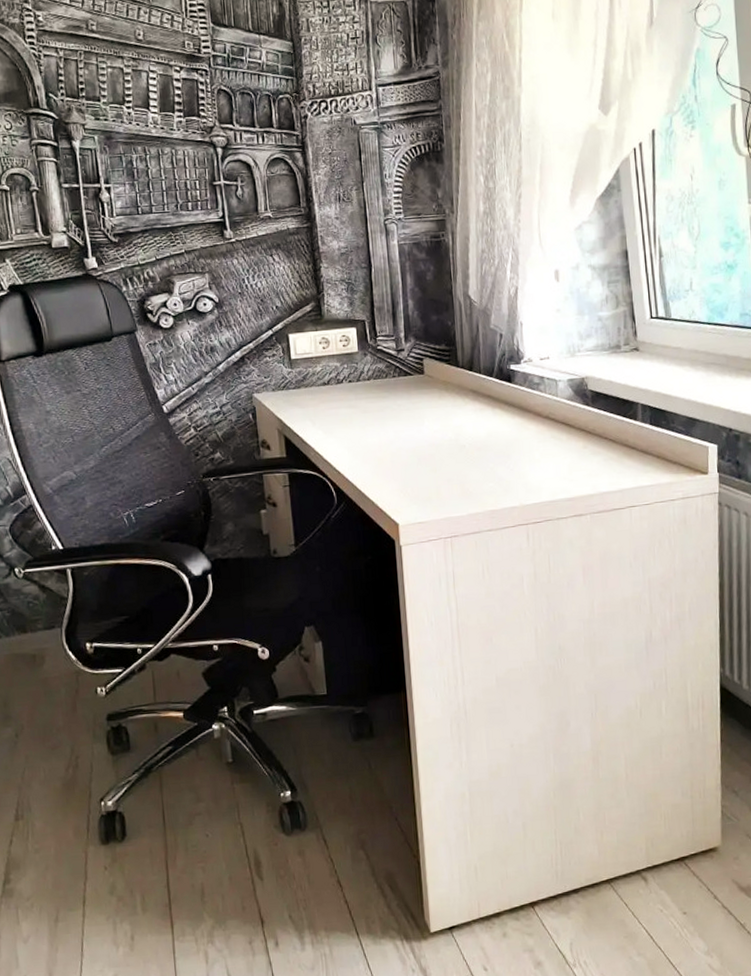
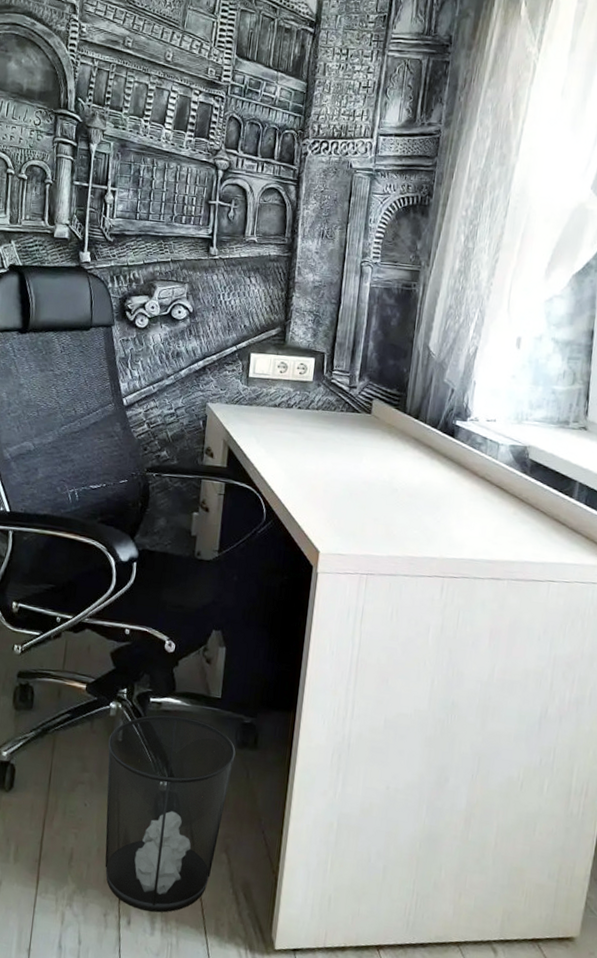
waste bin: none [218,721,353,928] -> present [105,714,236,913]

